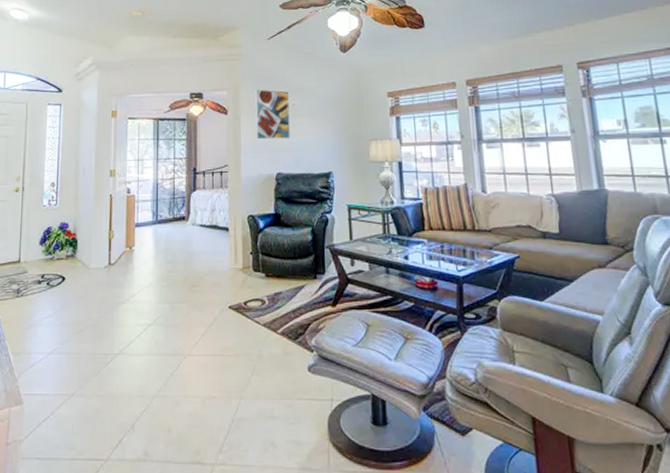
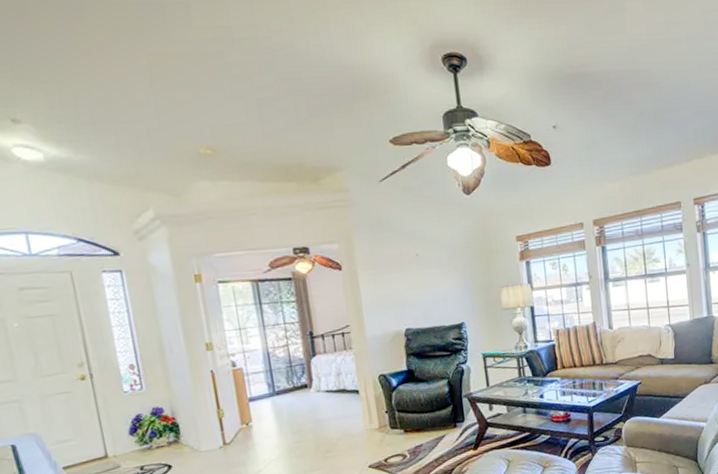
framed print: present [254,89,290,140] -> none [370,239,417,296]

